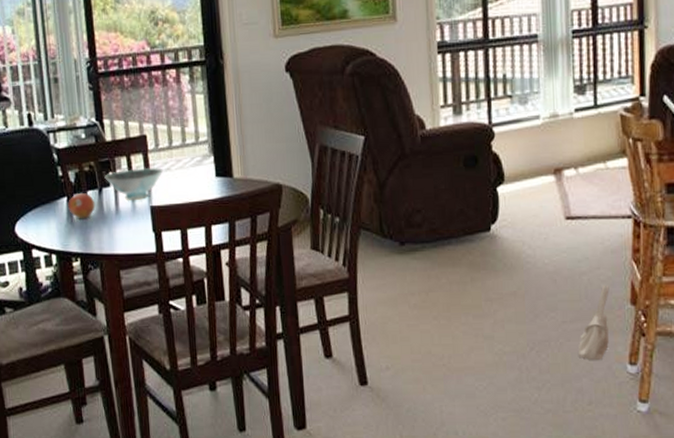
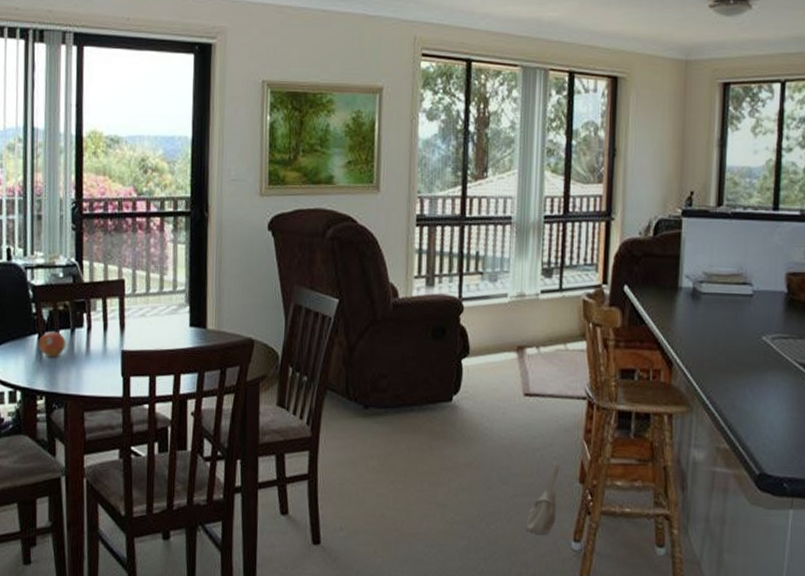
bowl: present [104,167,164,201] -> none [78,311,138,344]

